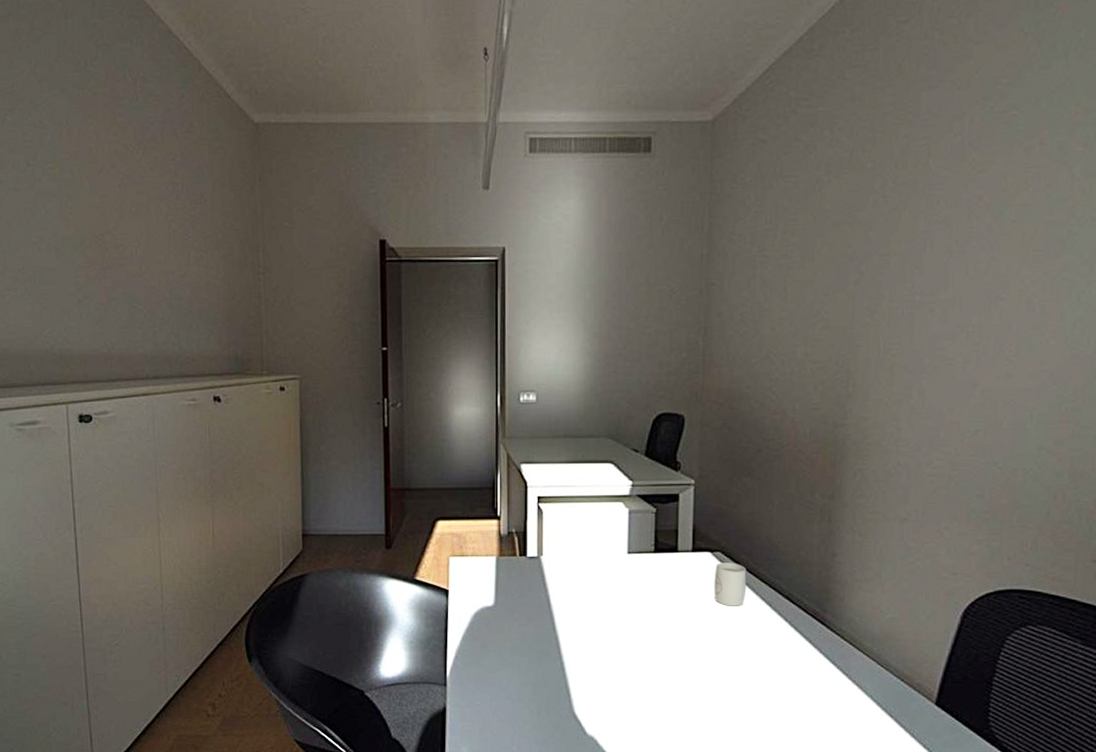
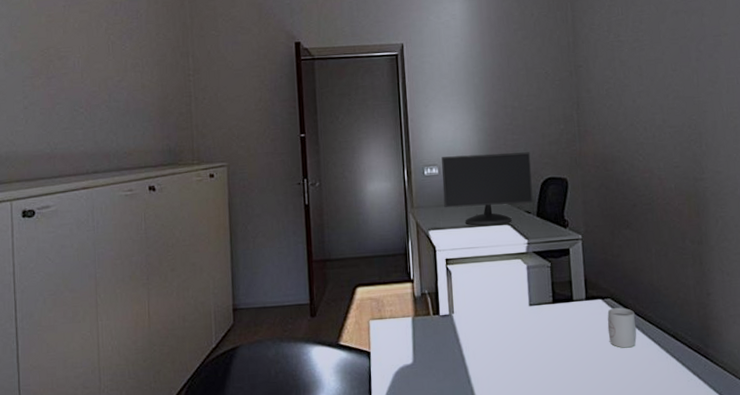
computer monitor: none [540,381,644,462] -> present [441,152,533,226]

